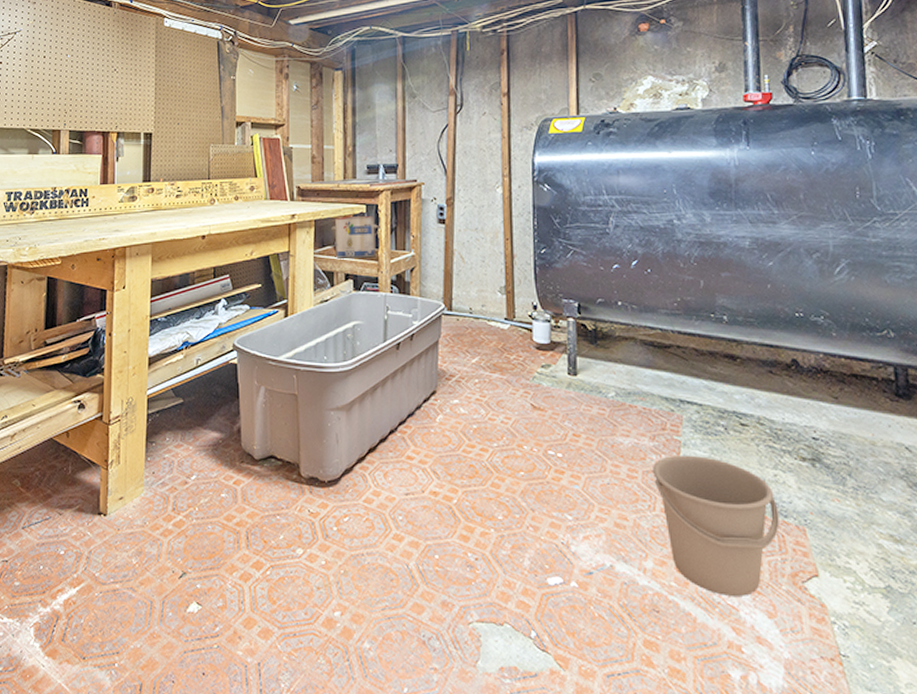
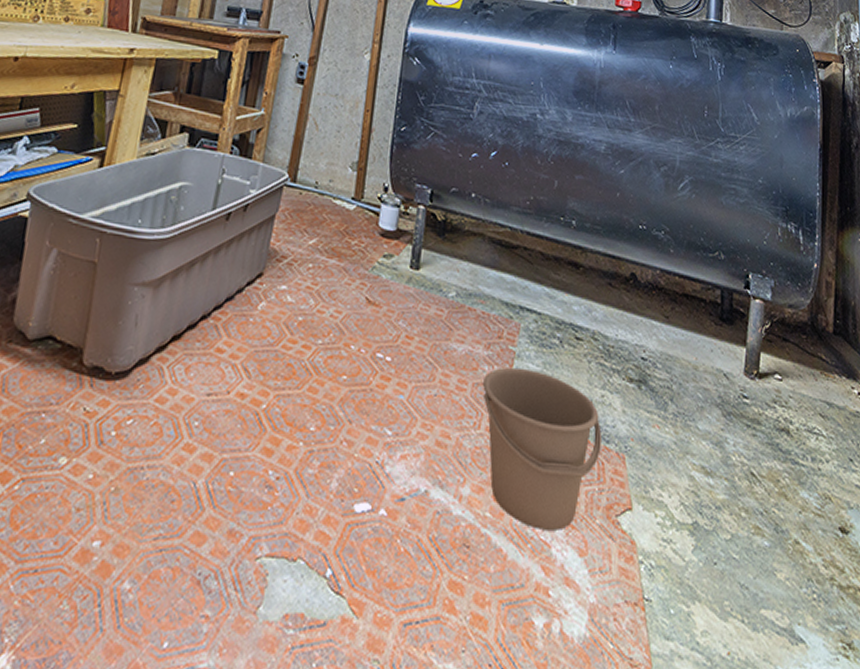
paint can: present [331,216,380,259] -> none [173,59,231,111]

